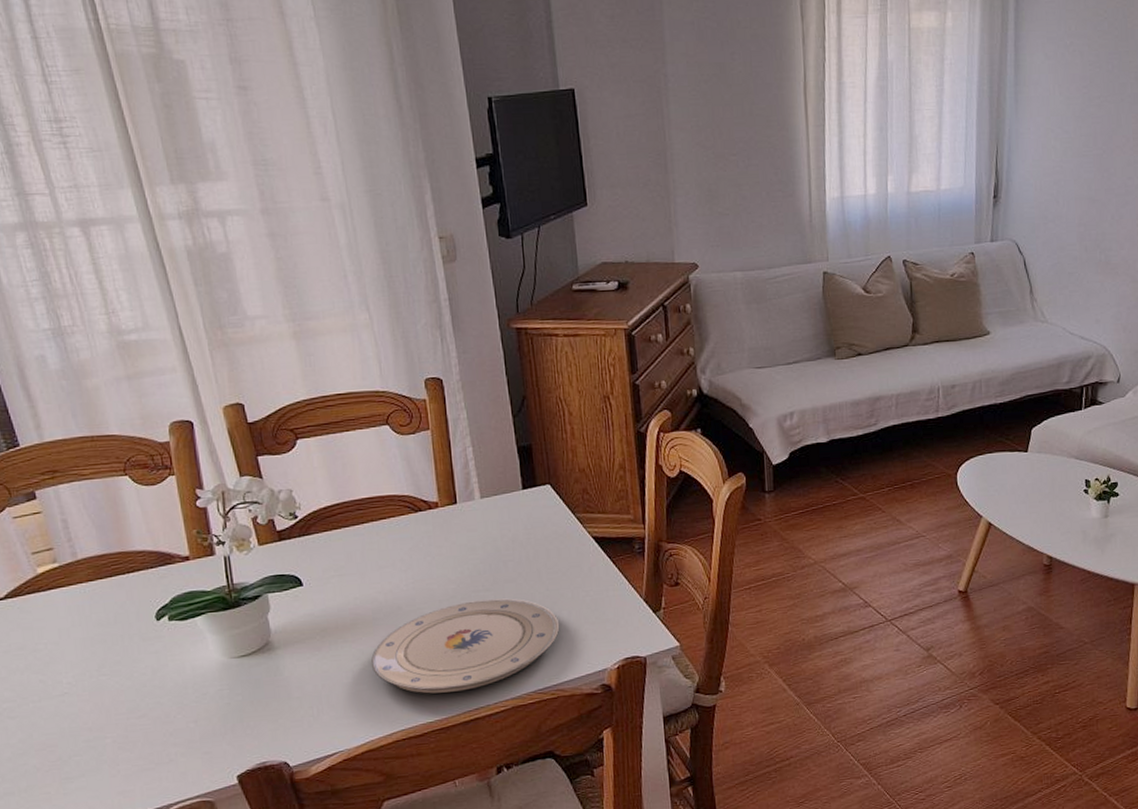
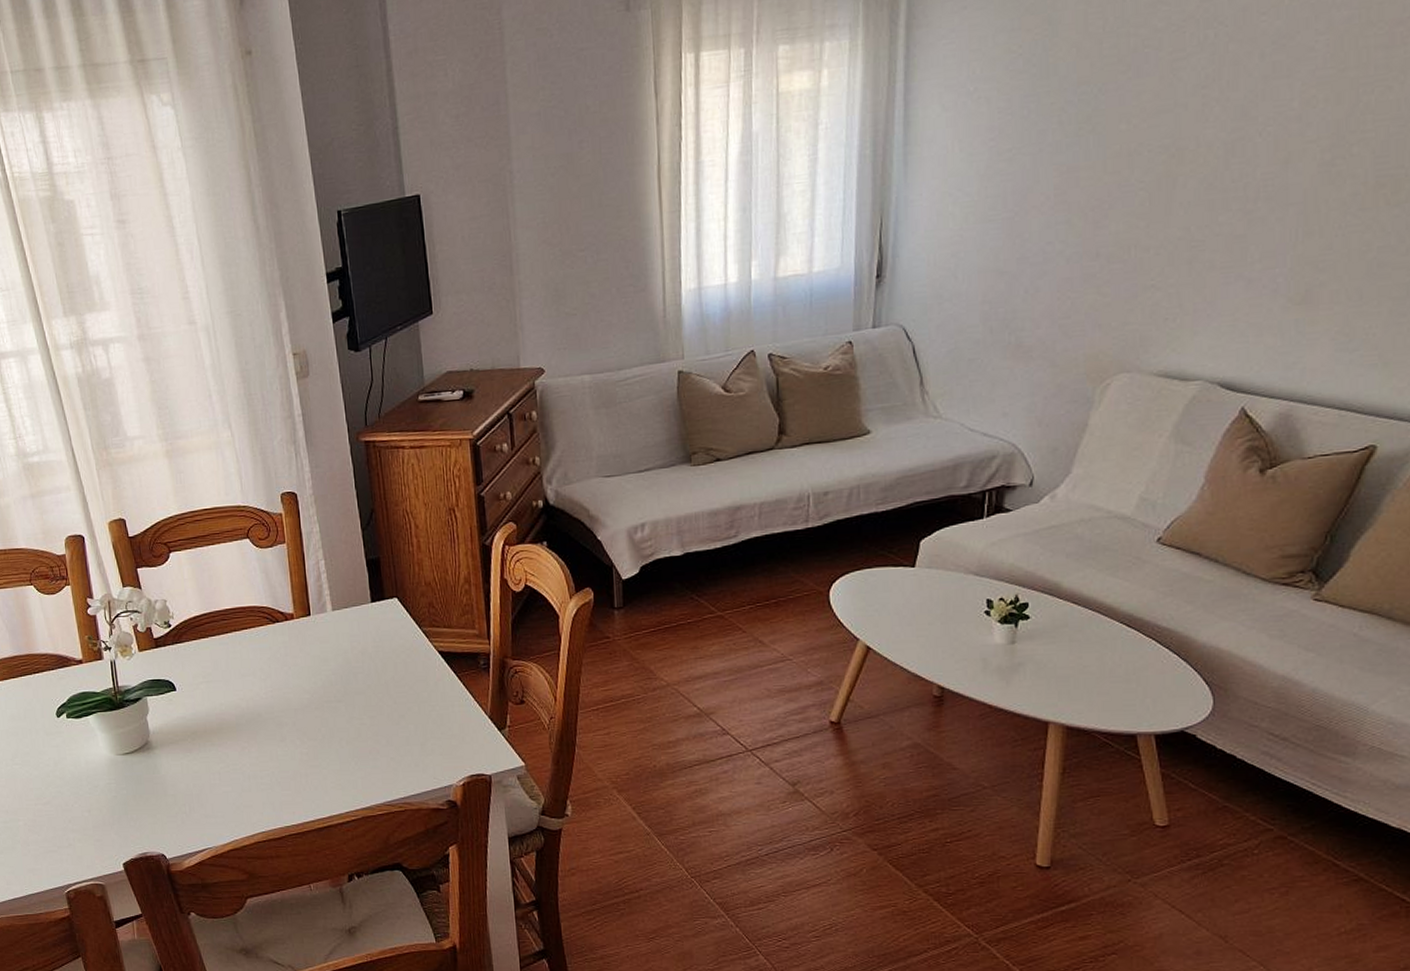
plate: present [371,598,560,694] -> none [235,709,407,799]

